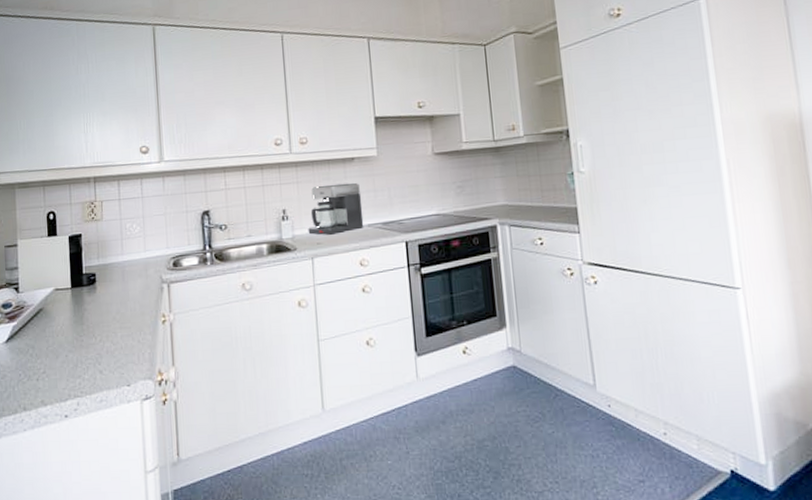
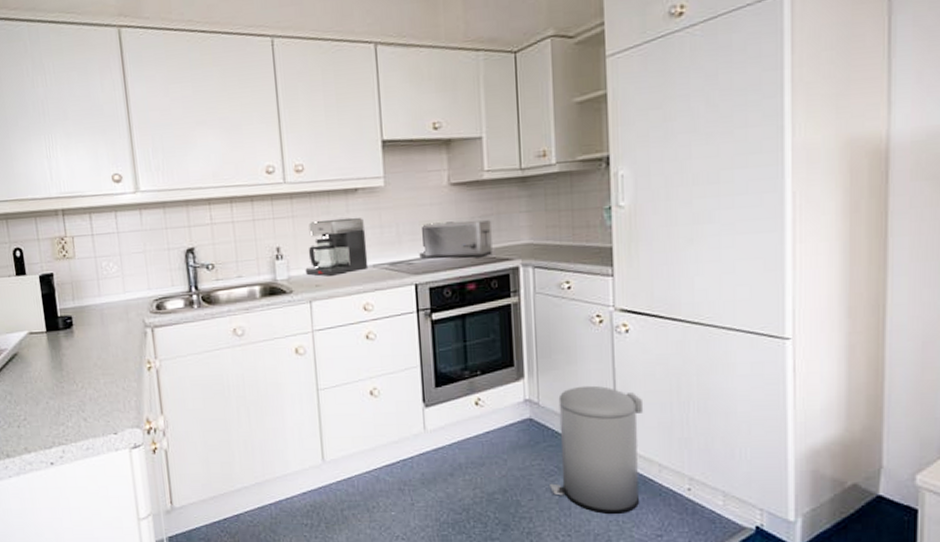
toaster: none [409,184,473,219] -> present [419,220,492,259]
pedal bin: none [535,333,620,460] -> present [550,385,642,514]

